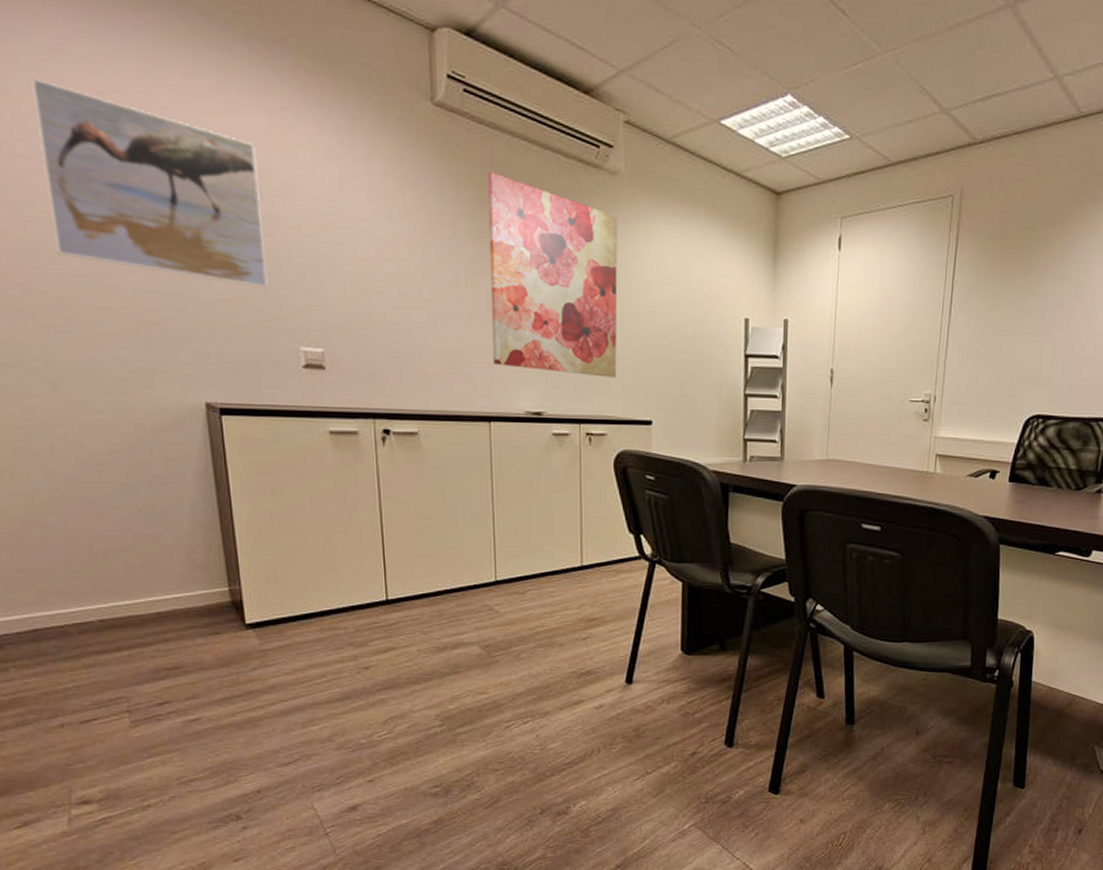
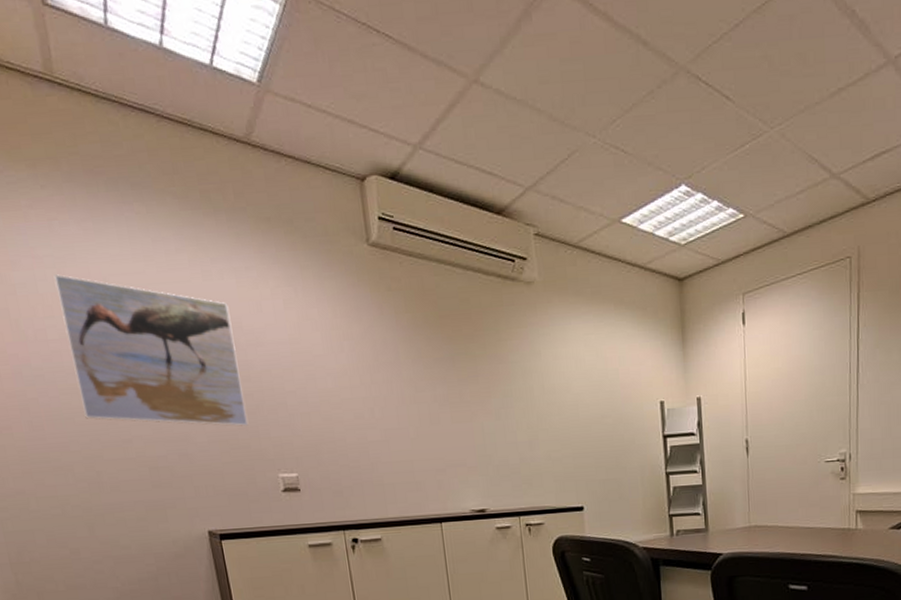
wall art: present [487,172,618,378] -> none [420,298,548,472]

